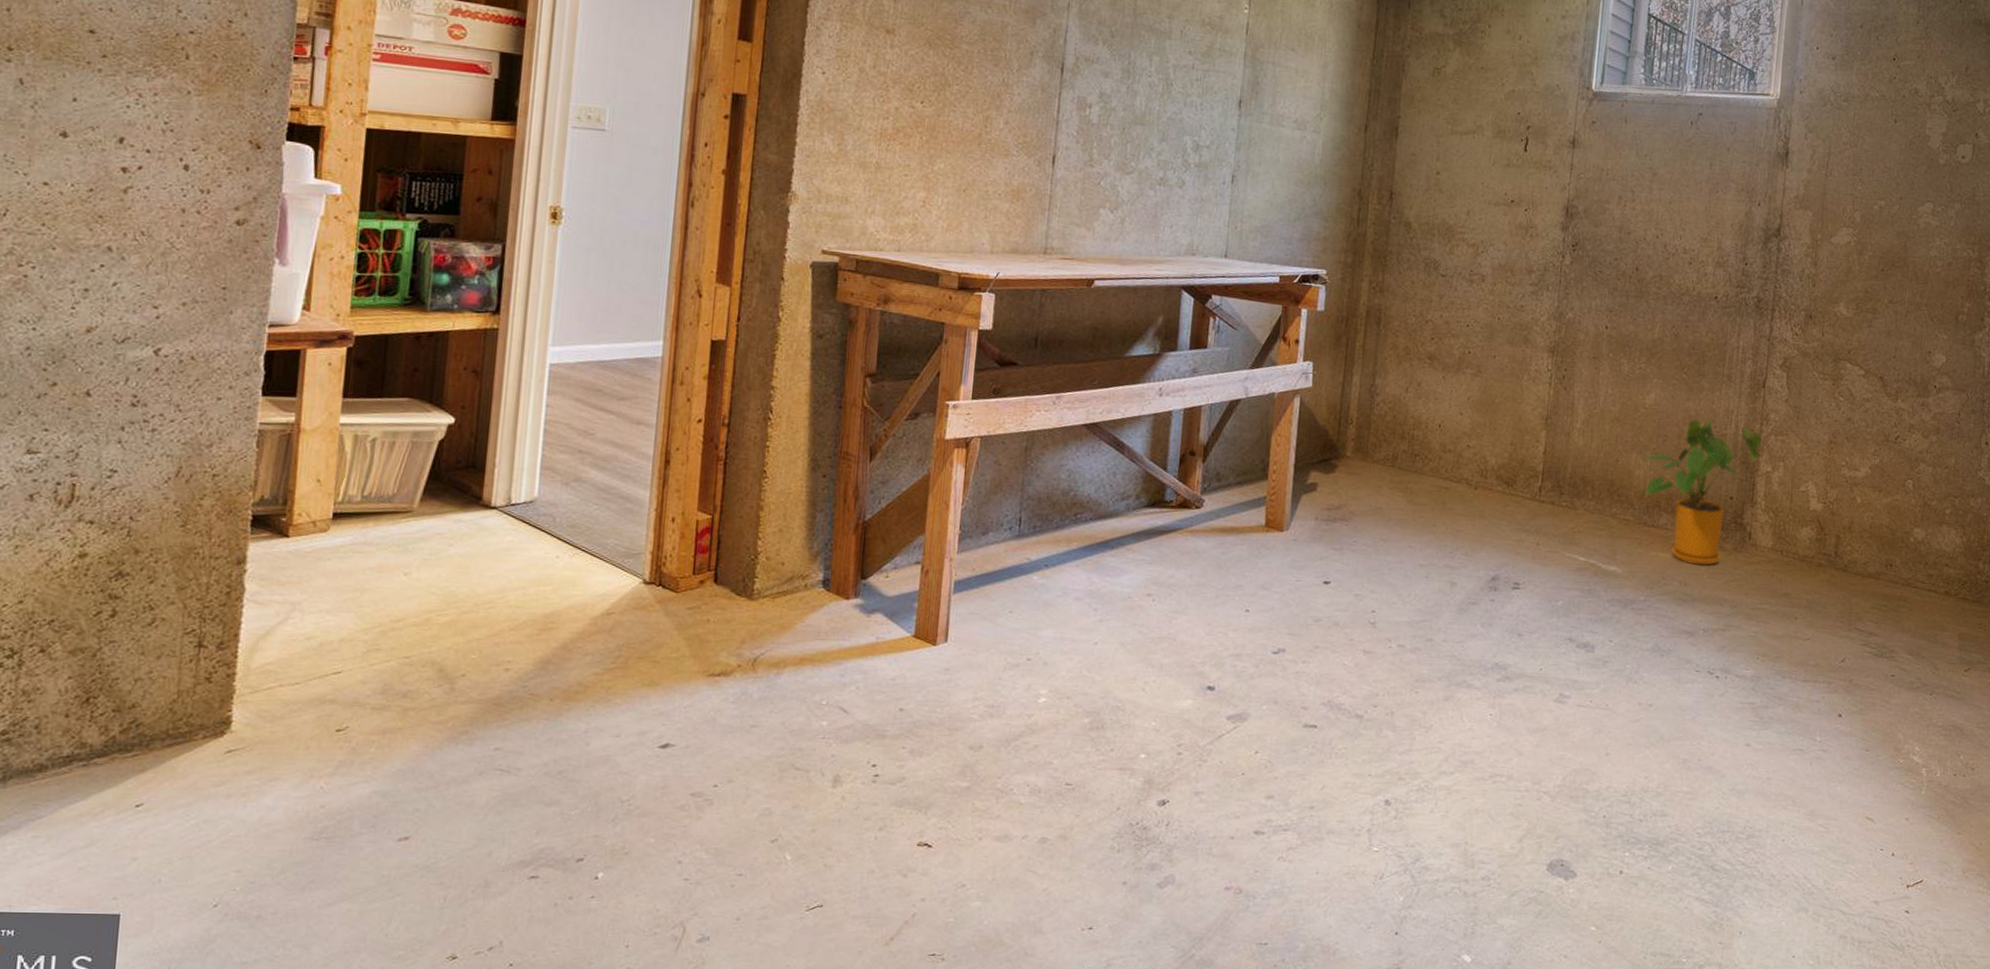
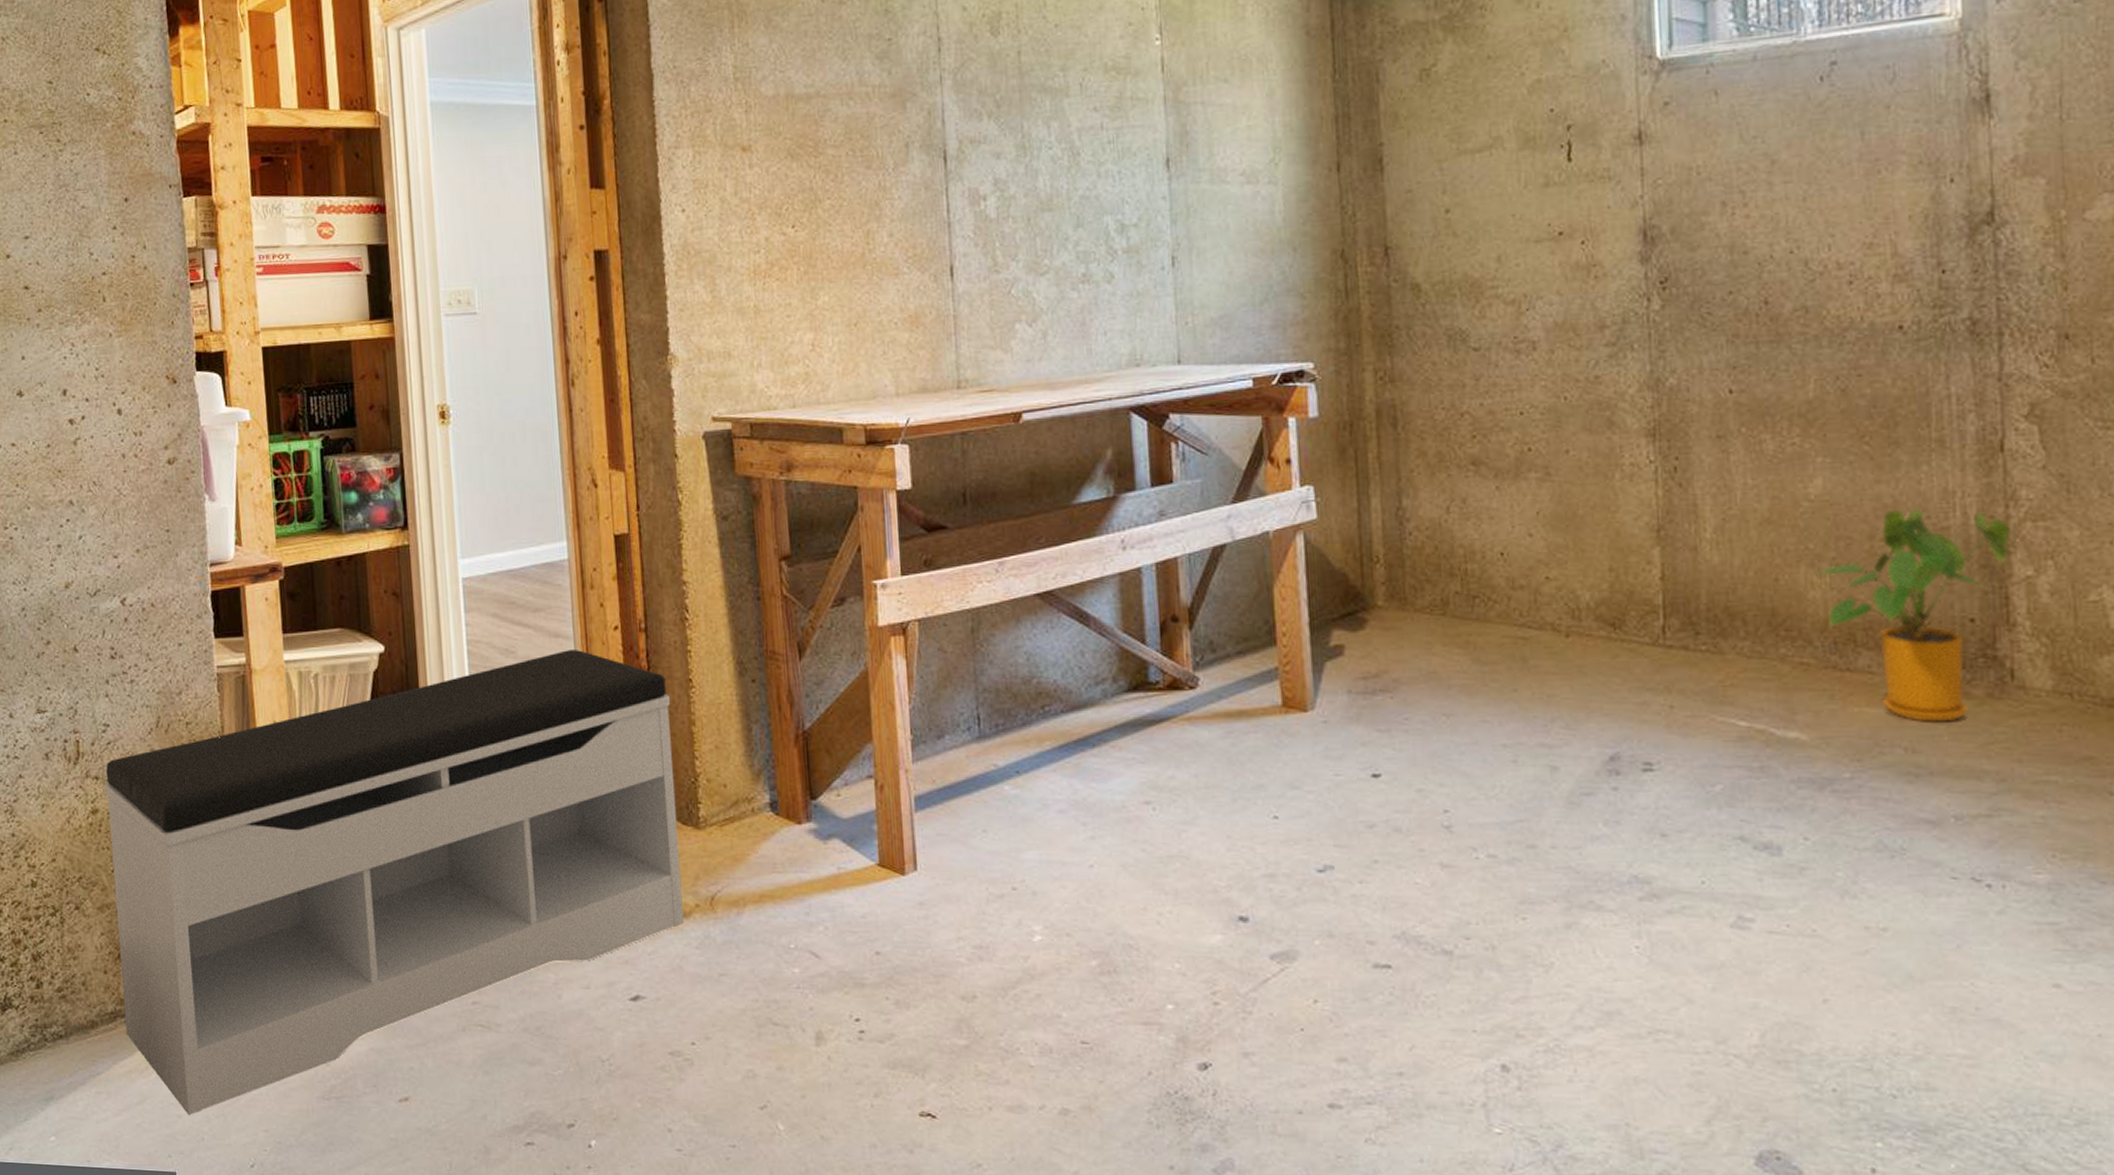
bench: none [83,436,743,858] -> present [104,648,684,1116]

